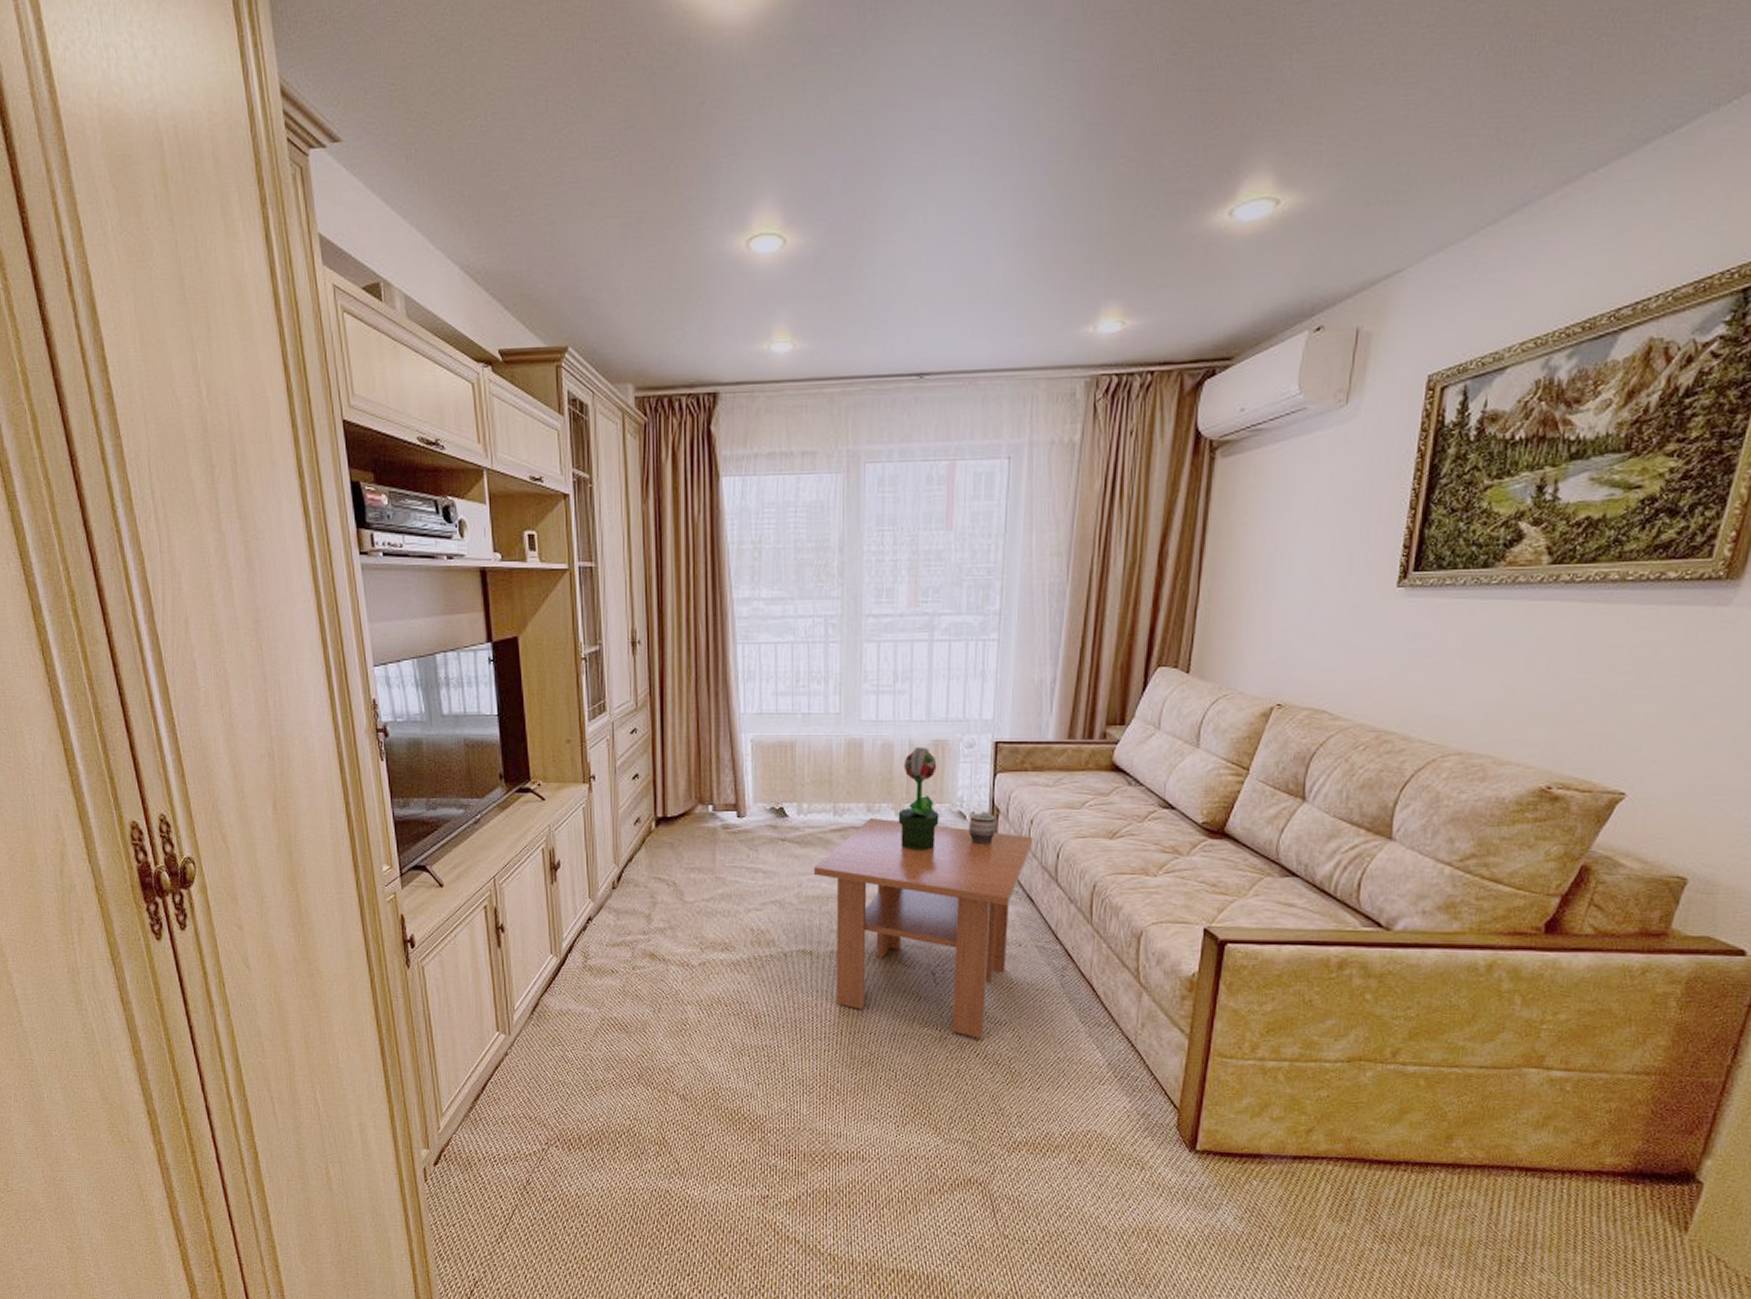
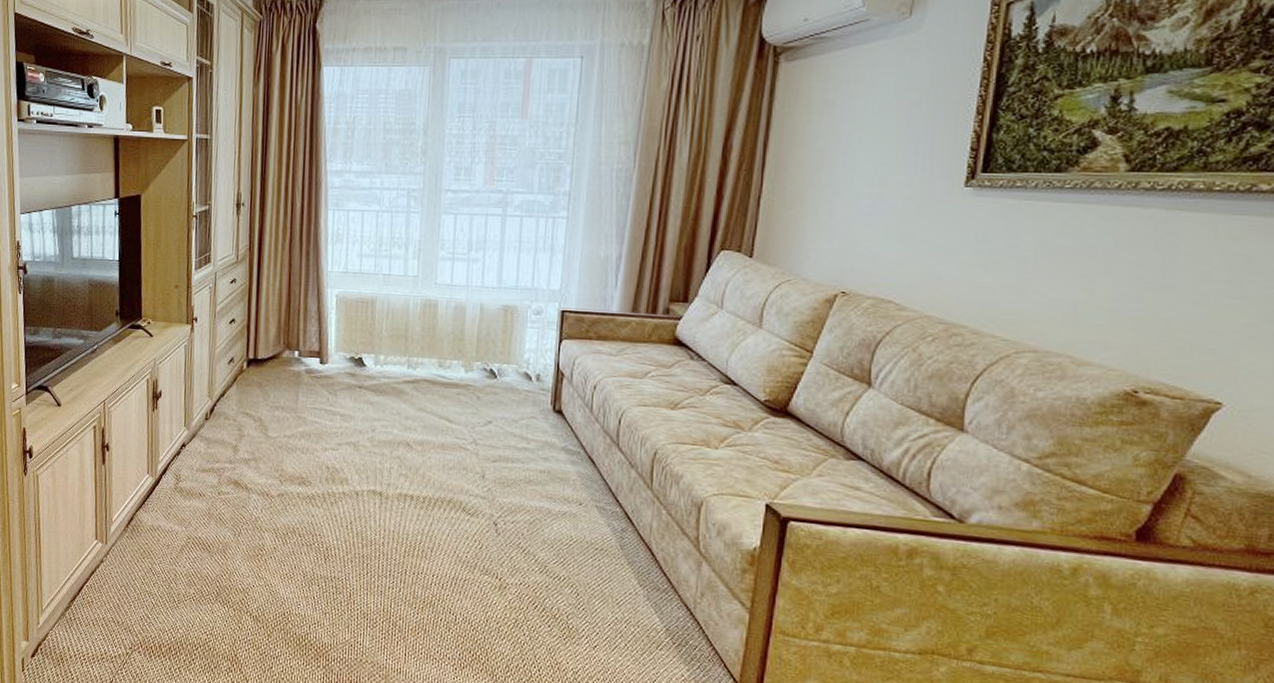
coffee table: present [813,817,1034,1038] -> none [386,372,596,591]
potted flower: present [898,747,939,852] -> none [467,311,506,408]
mug: present [969,811,995,845] -> none [534,373,560,406]

